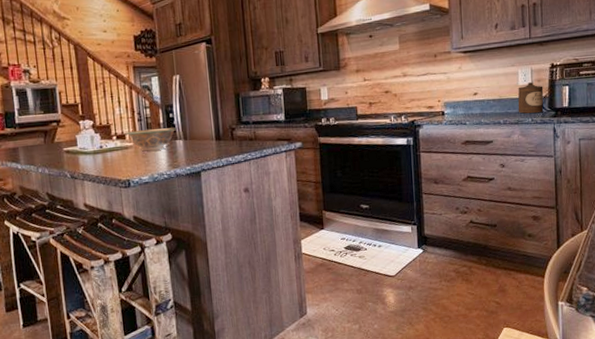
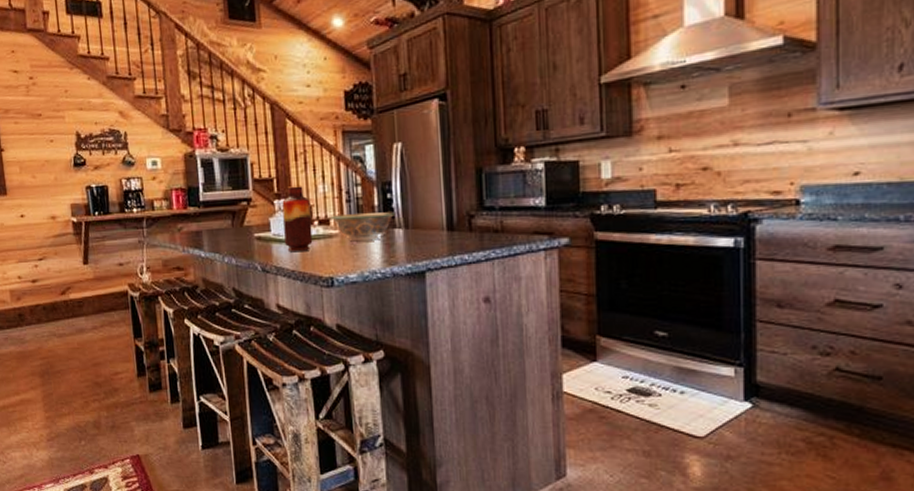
vase: none [86,109,112,162] -> present [282,186,313,253]

